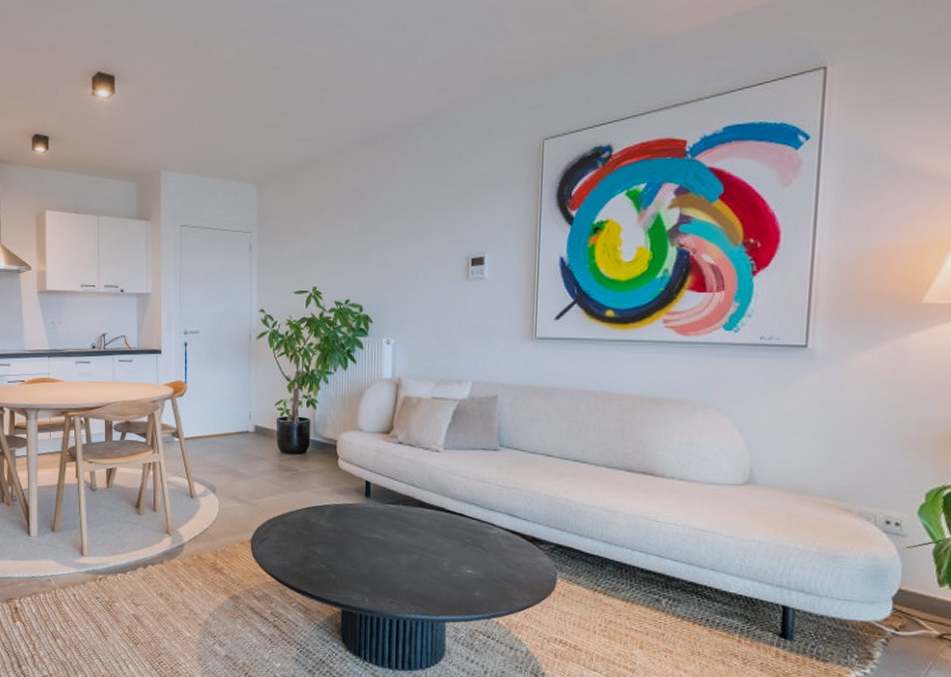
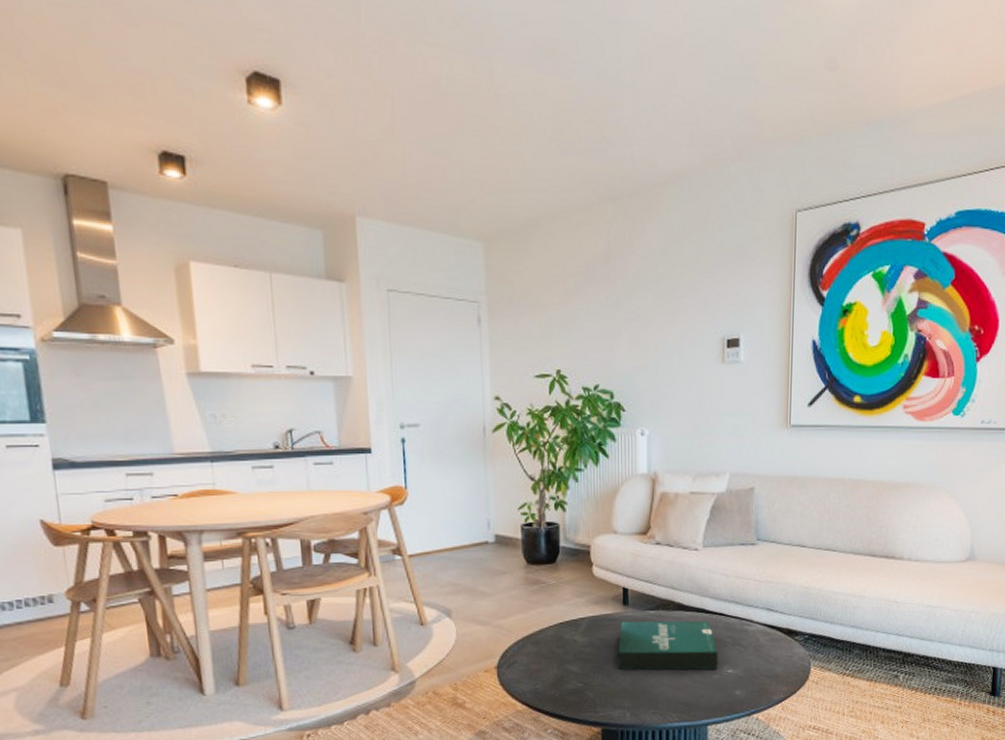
pizza box: none [359,512,458,568] -> present [618,620,718,670]

